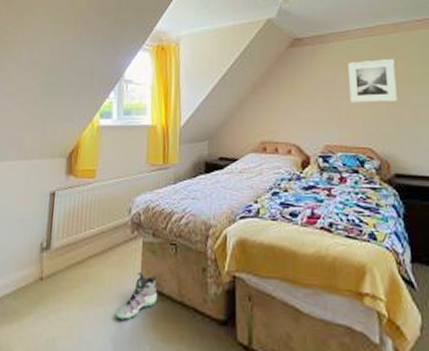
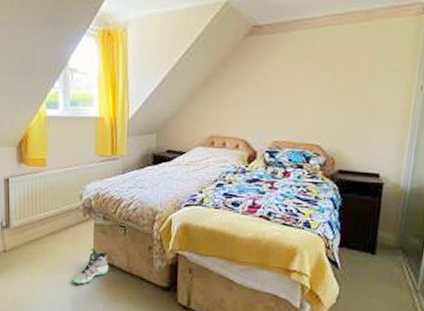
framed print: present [347,59,397,103] -> none [305,52,359,99]

